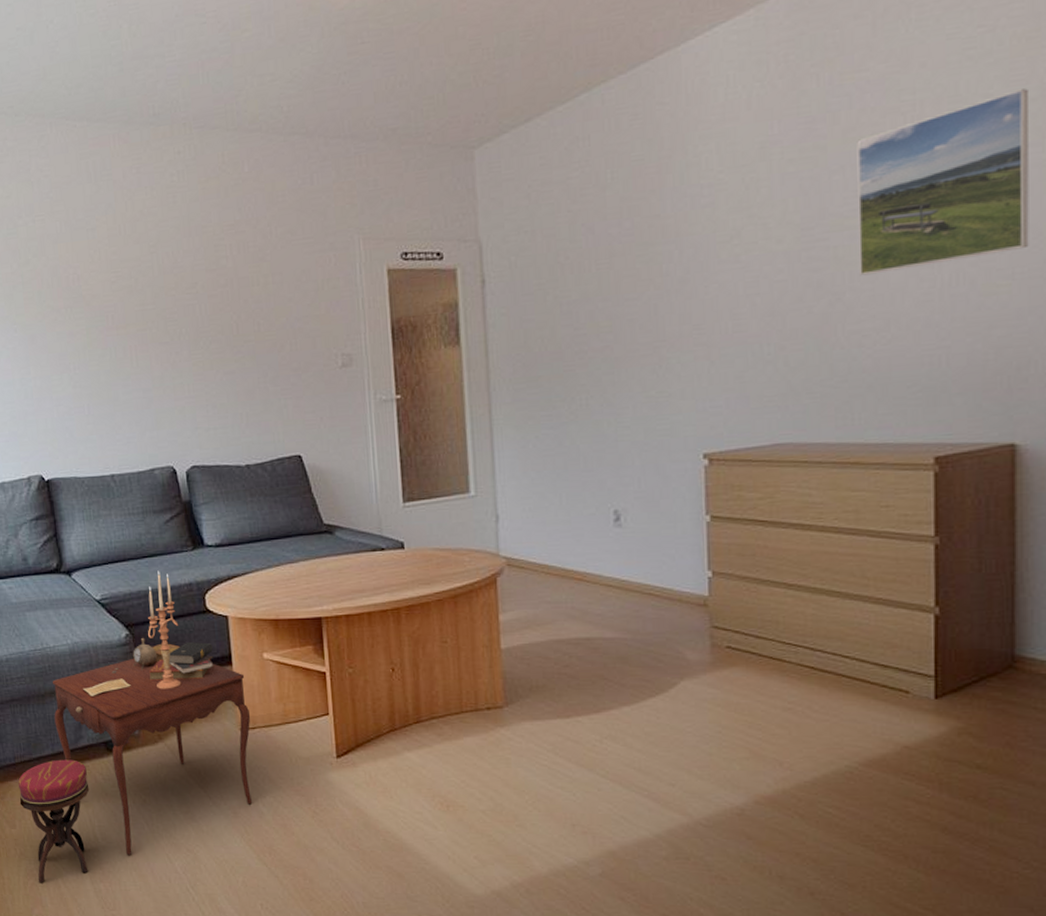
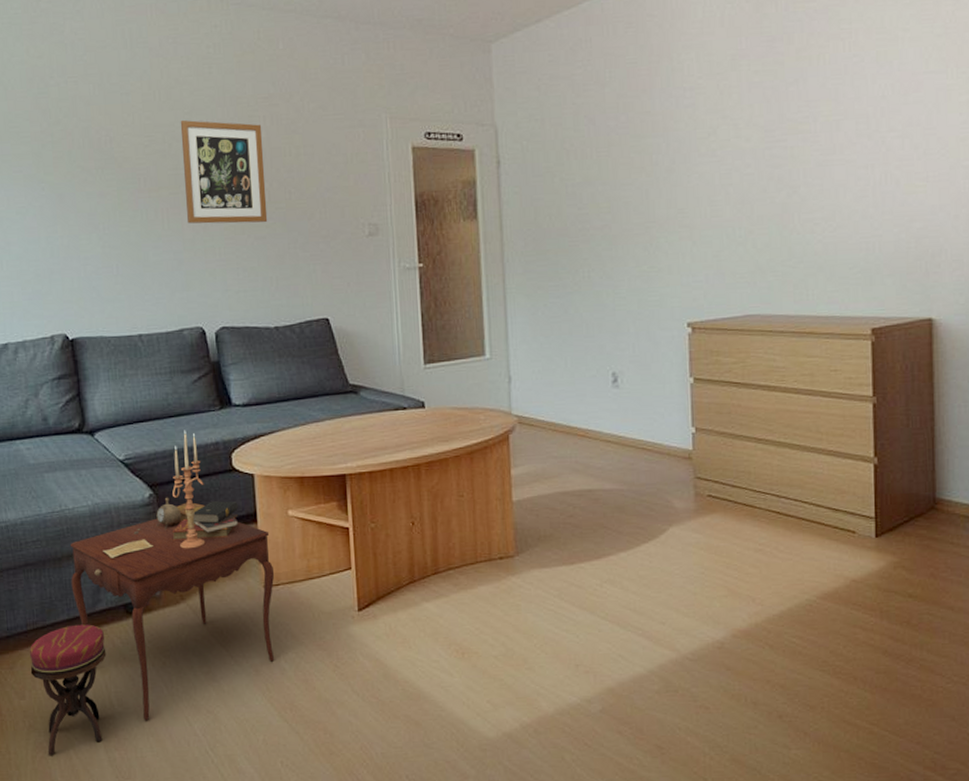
wall art: none [146,253,237,361] -> present [180,120,268,224]
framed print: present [857,88,1029,276] -> none [807,26,939,173]

